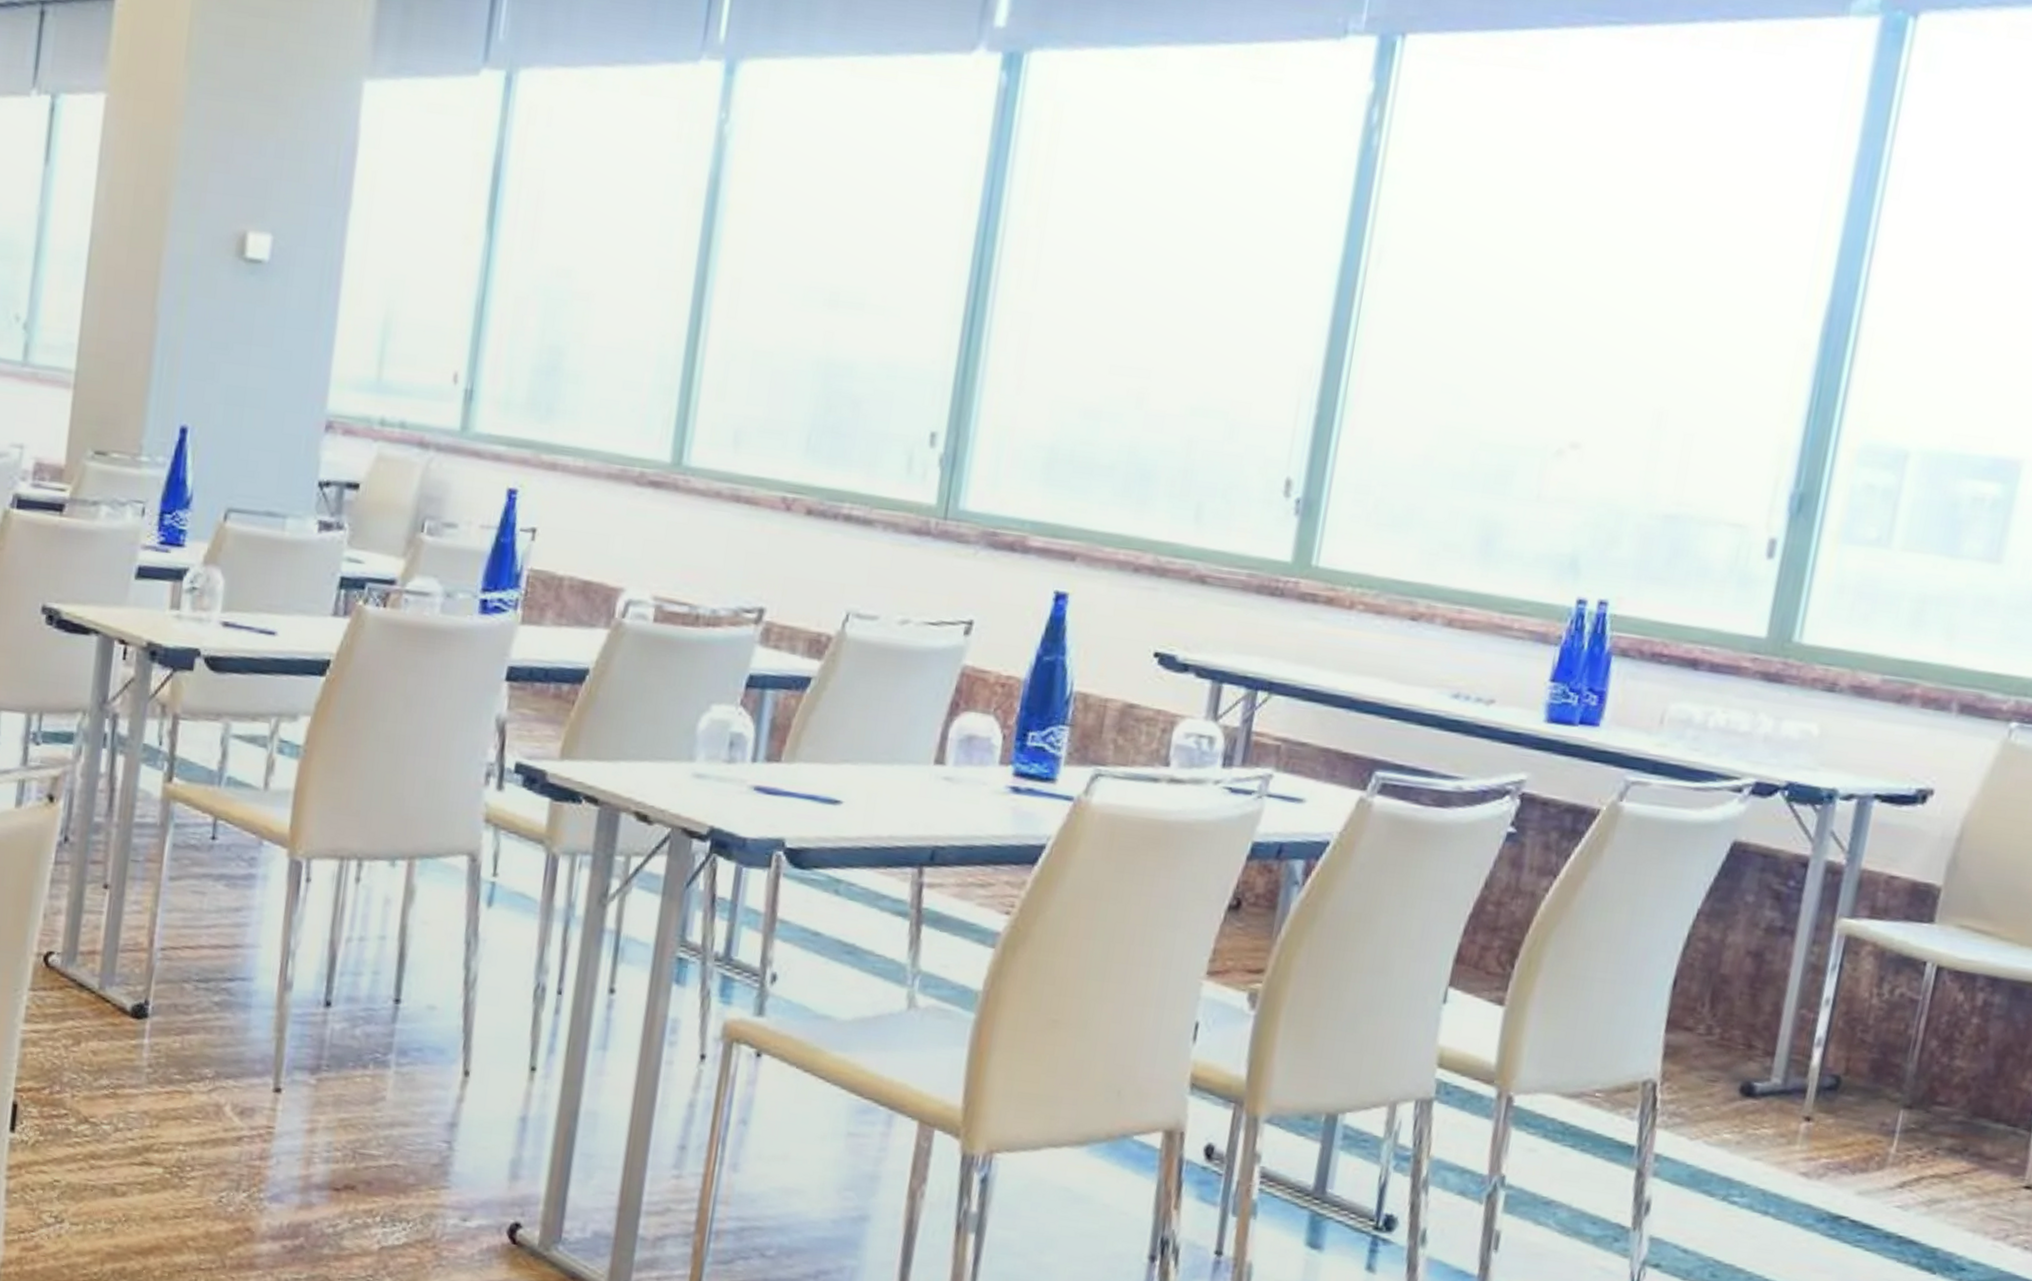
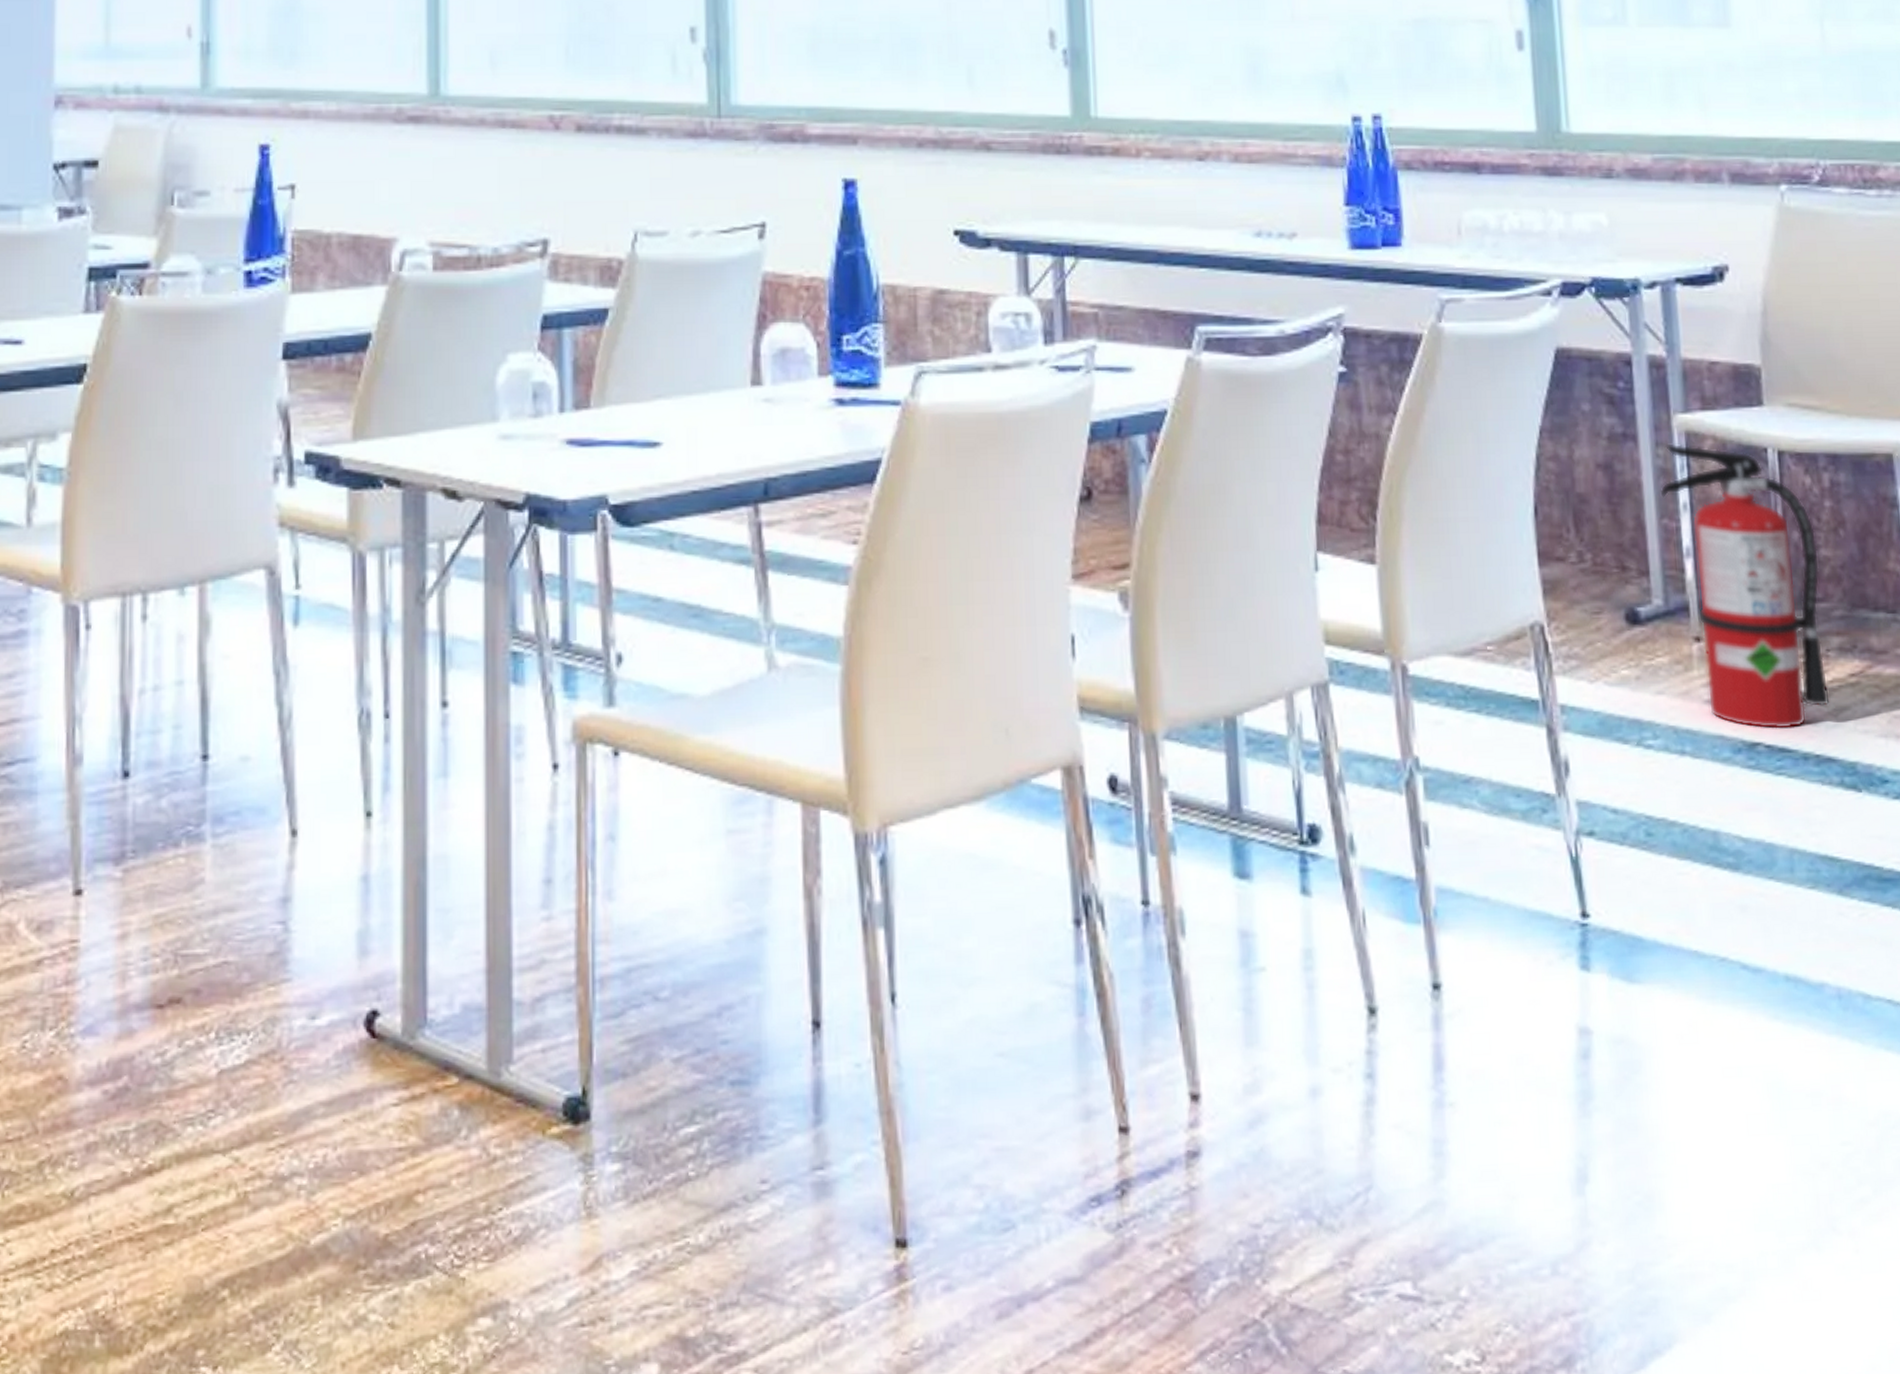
fire extinguisher: none [1802,943,1955,1210] -> present [1660,443,1831,729]

